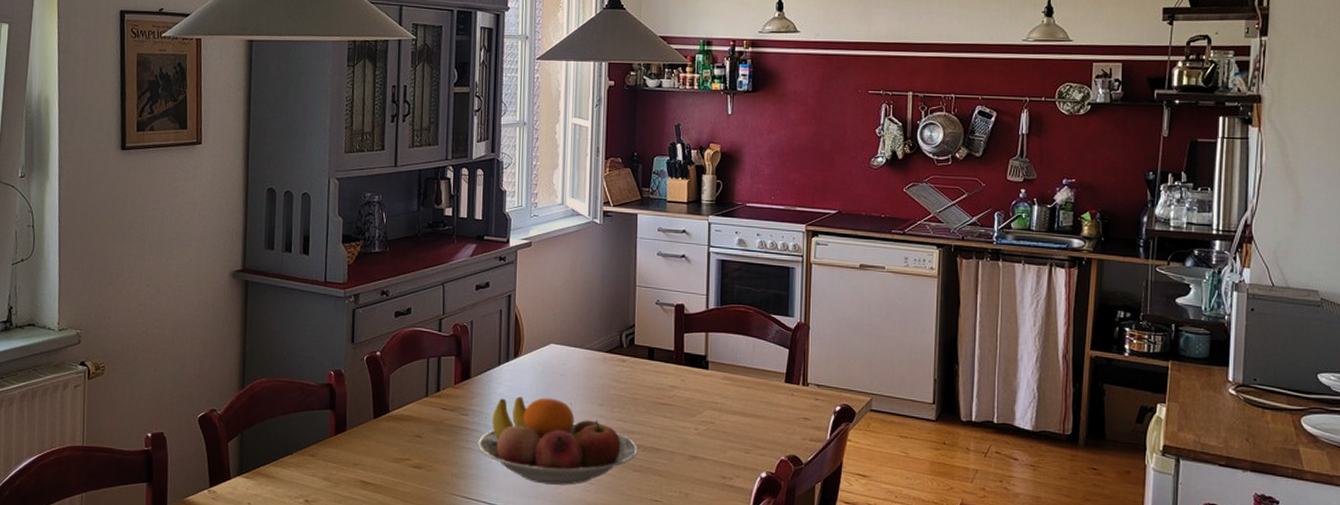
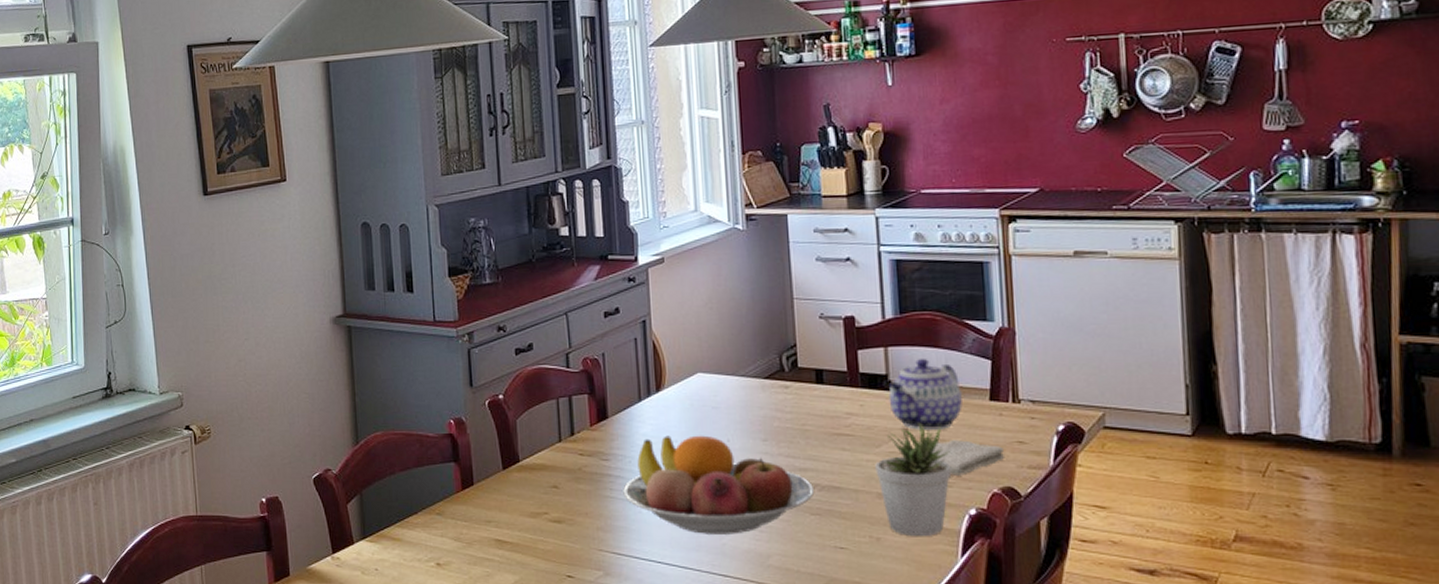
potted plant: none [689,398,751,494] -> present [875,424,952,537]
teapot: none [705,343,763,405] -> present [888,358,963,430]
washcloth: none [736,414,793,444] -> present [932,440,1005,476]

